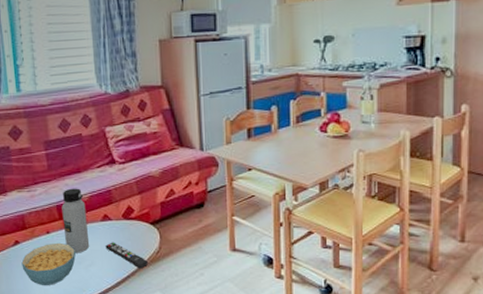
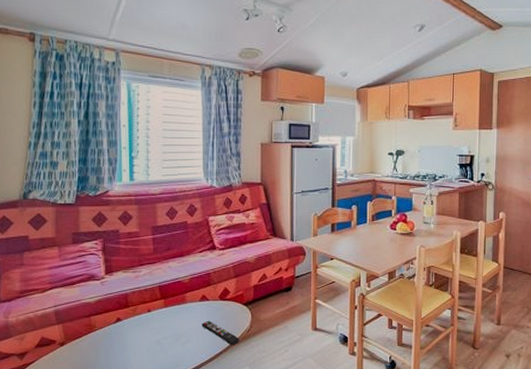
cereal bowl: present [21,242,76,286] -> none [121,320,173,362]
water bottle: present [61,188,90,253] -> none [164,270,187,331]

